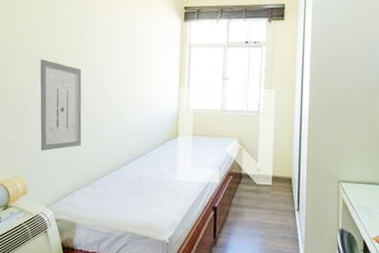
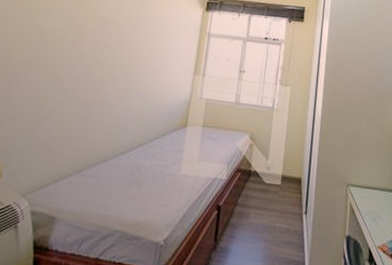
wall art: present [40,59,82,151] -> none [27,30,90,131]

